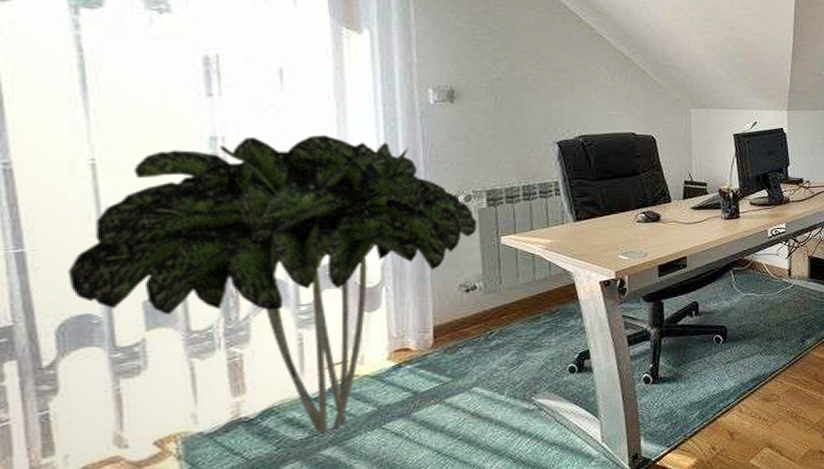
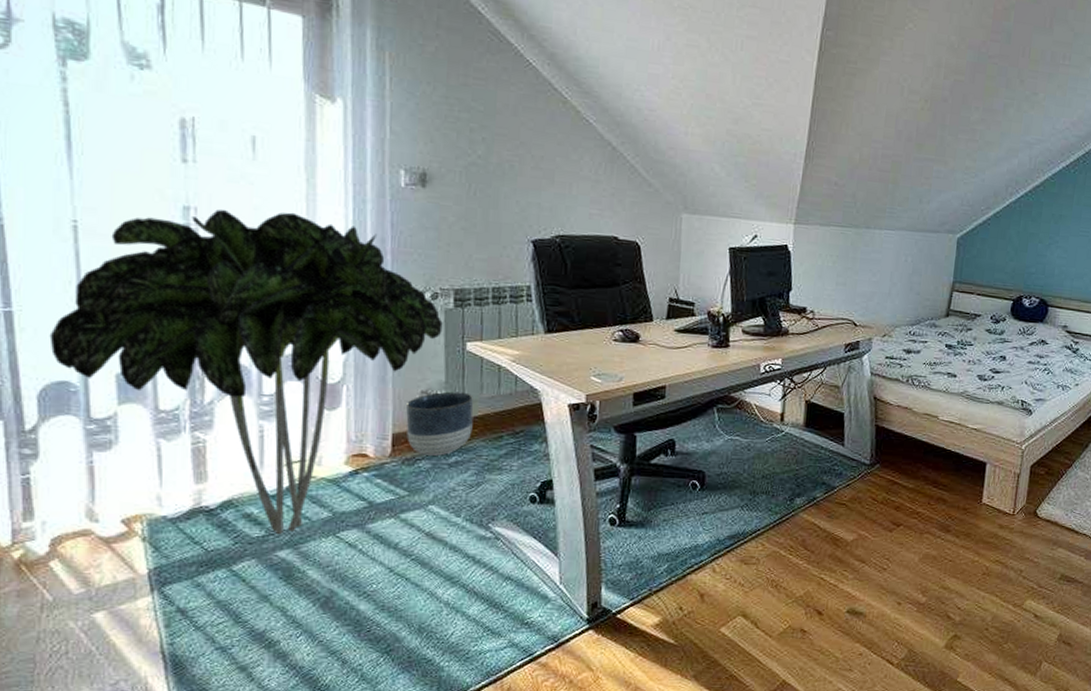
planter: none [446,281,511,342] -> present [406,391,474,456]

